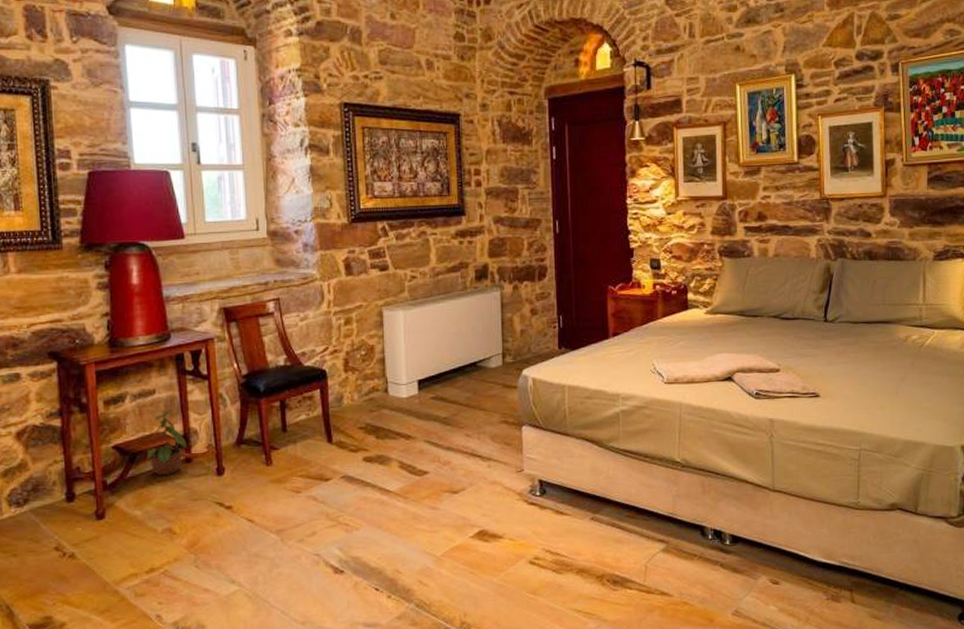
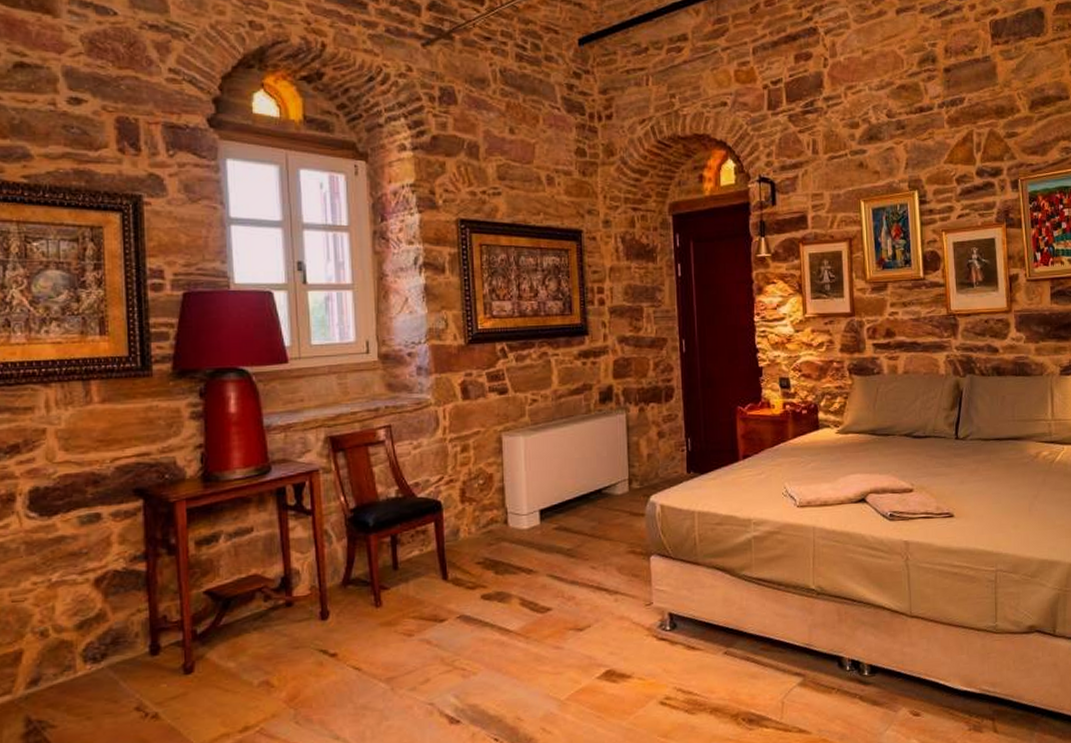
potted plant: present [146,407,188,476] -> none [242,546,288,623]

